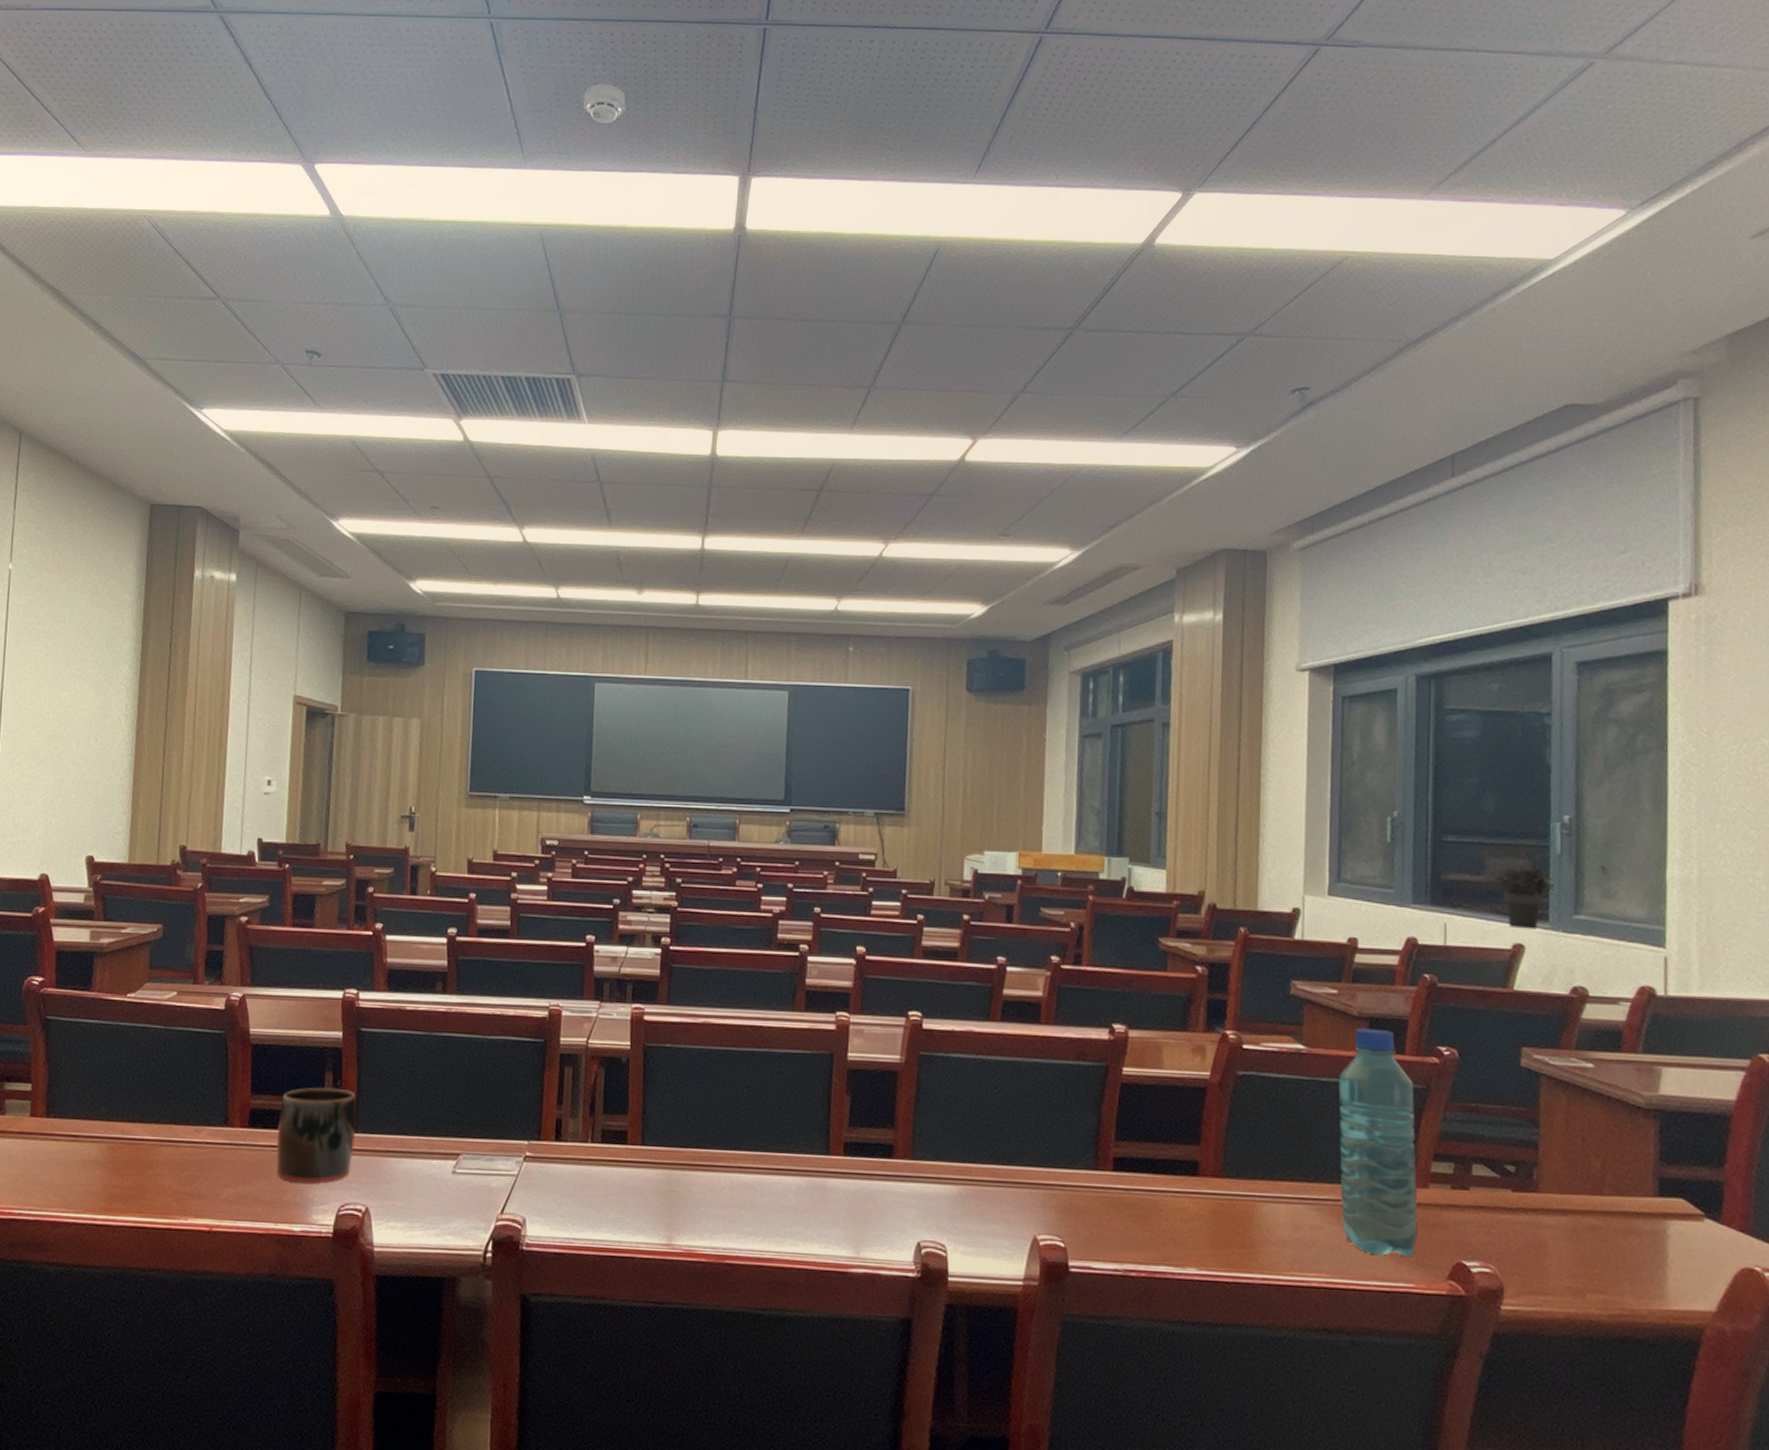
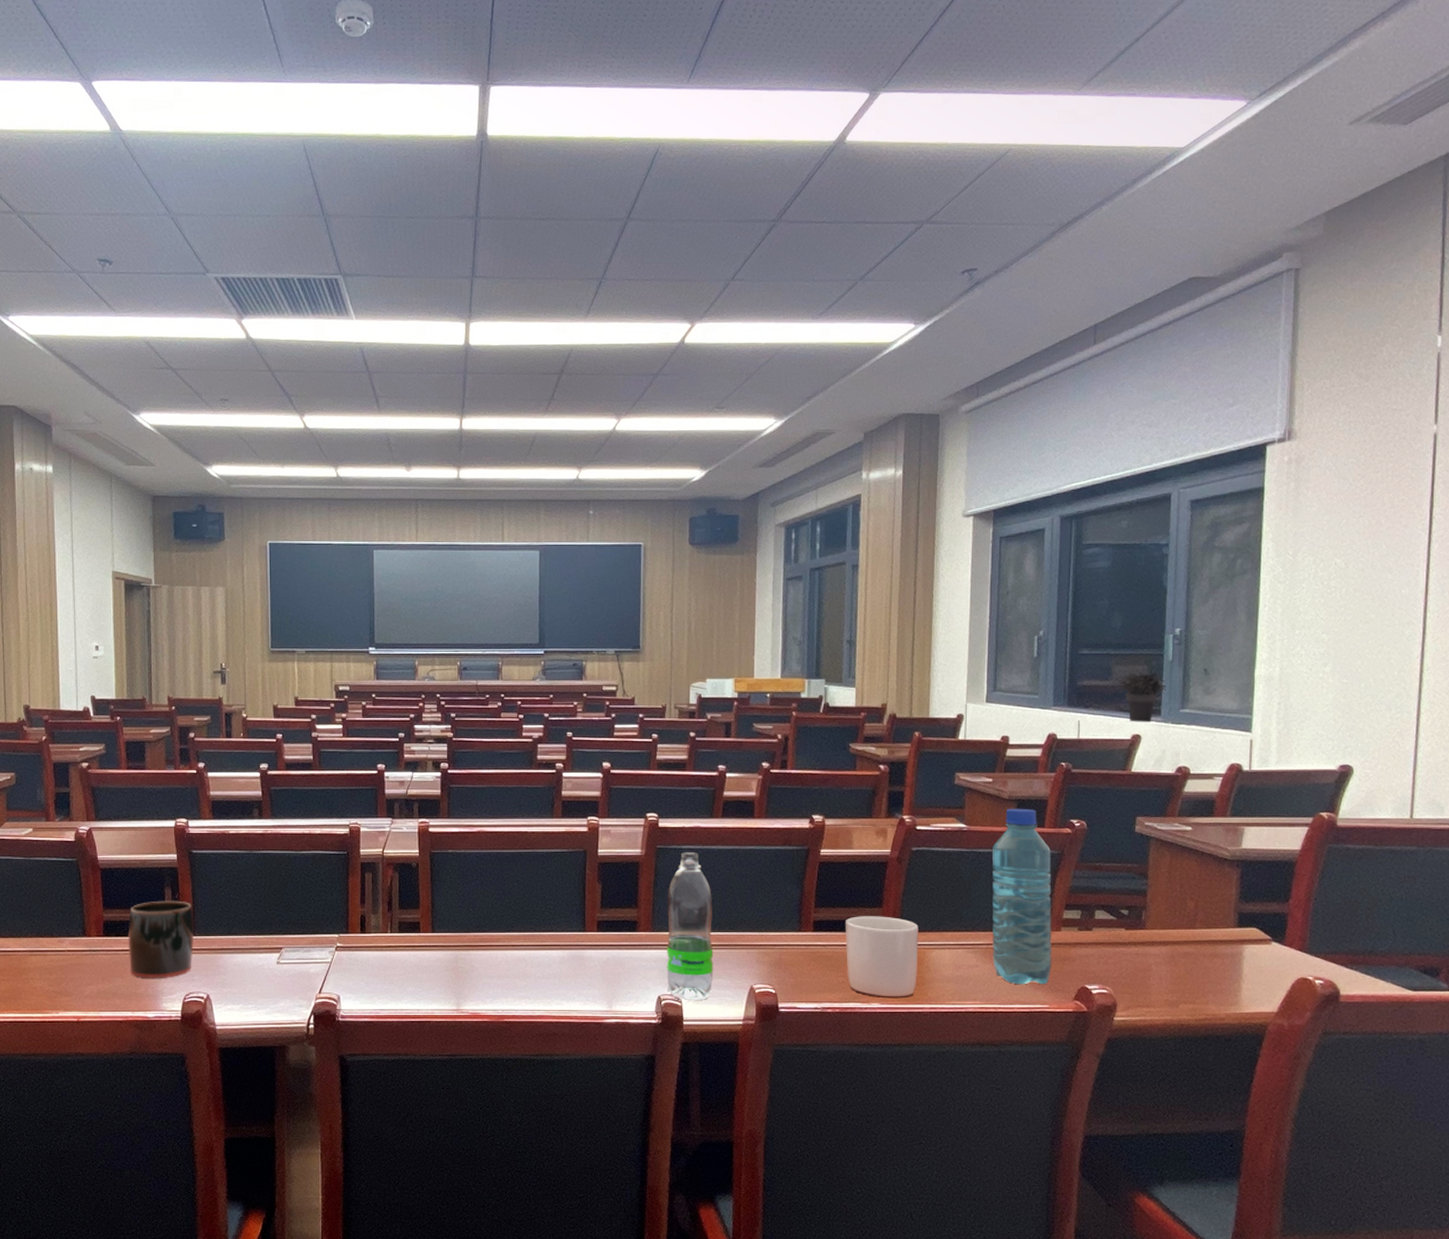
bottle: none [928,1062,989,1252] -> present [666,852,714,1001]
mug: none [1153,1154,1247,1264] -> present [845,916,918,999]

